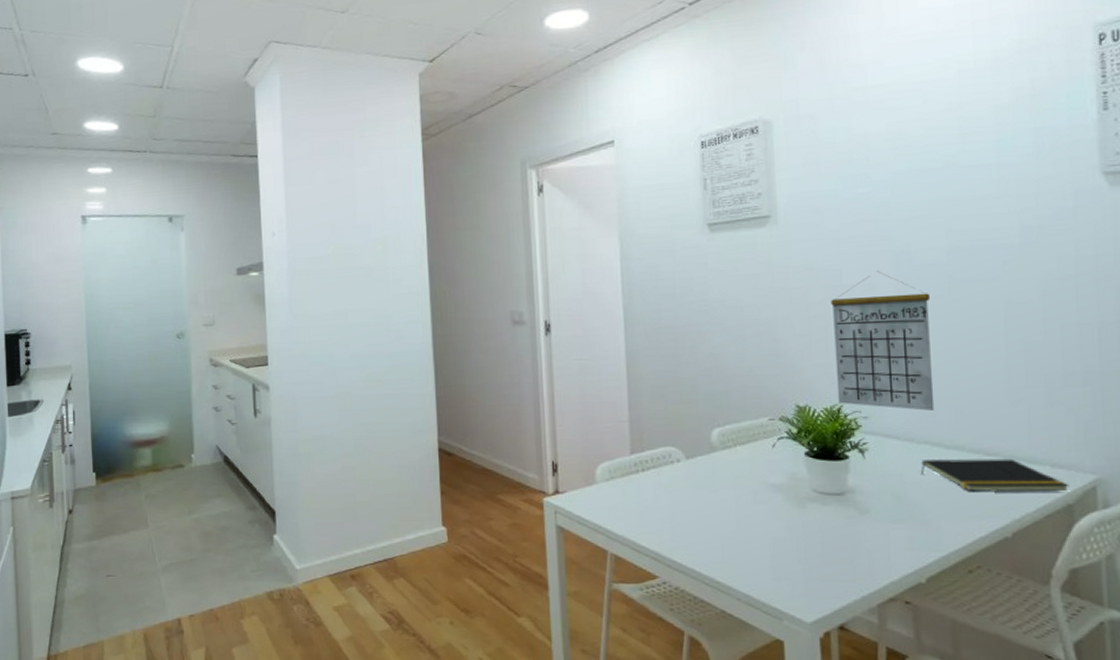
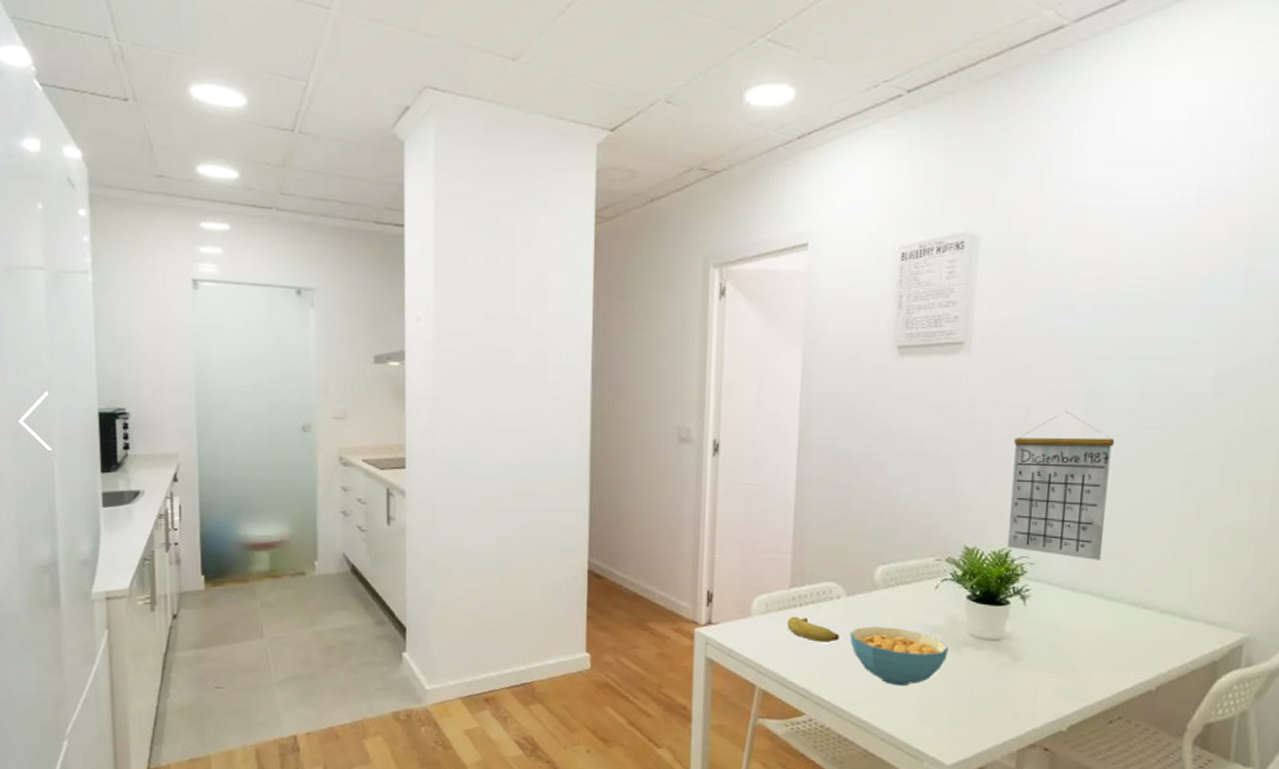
banana: none [631,481,684,505] -> present [787,616,839,643]
cereal bowl: none [694,487,794,545] -> present [850,626,948,687]
notepad: present [921,458,1070,492] -> none [1079,610,1219,647]

